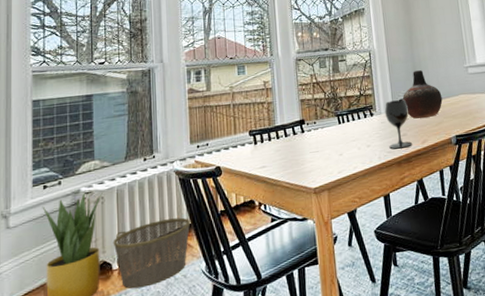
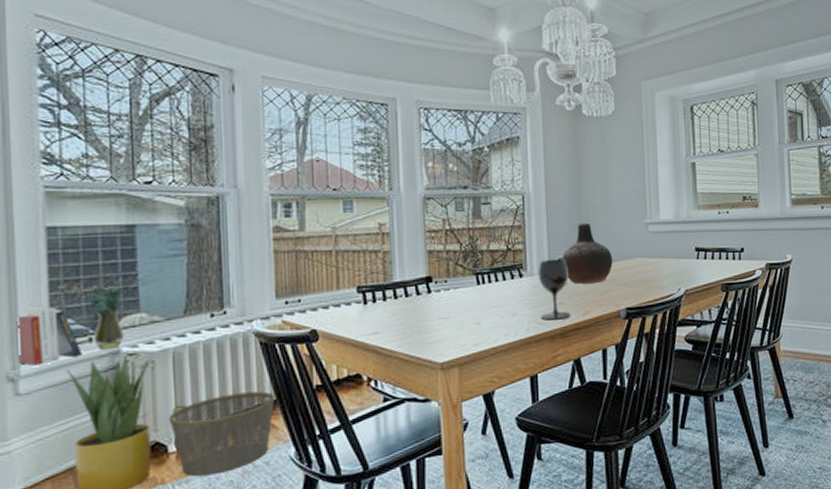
books: none [9,158,54,206] -> present [16,304,82,366]
vase: none [57,141,83,191] -> present [86,286,125,351]

